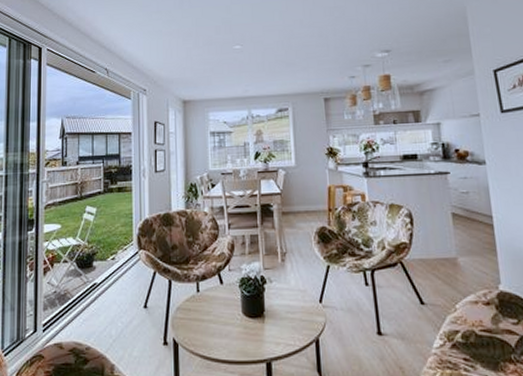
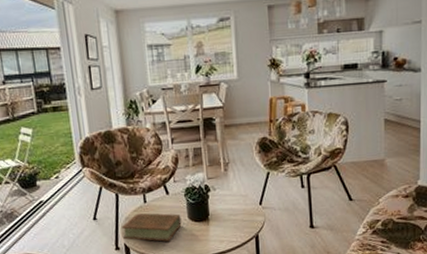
book: none [172,303,235,339] -> present [122,212,182,242]

